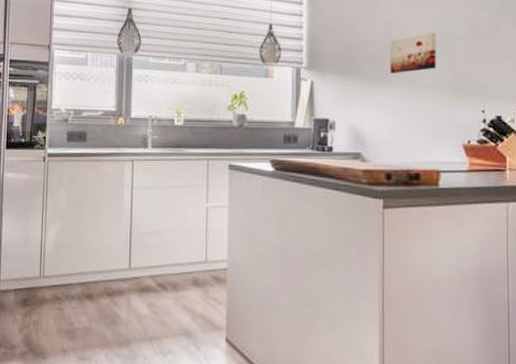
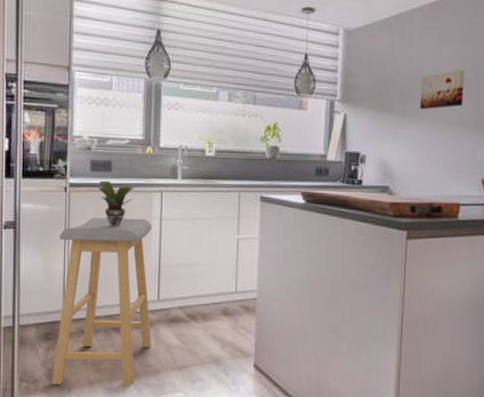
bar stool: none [28,185,123,356] -> present [52,217,152,386]
potted plant: none [74,150,107,194] -> present [98,180,134,226]

